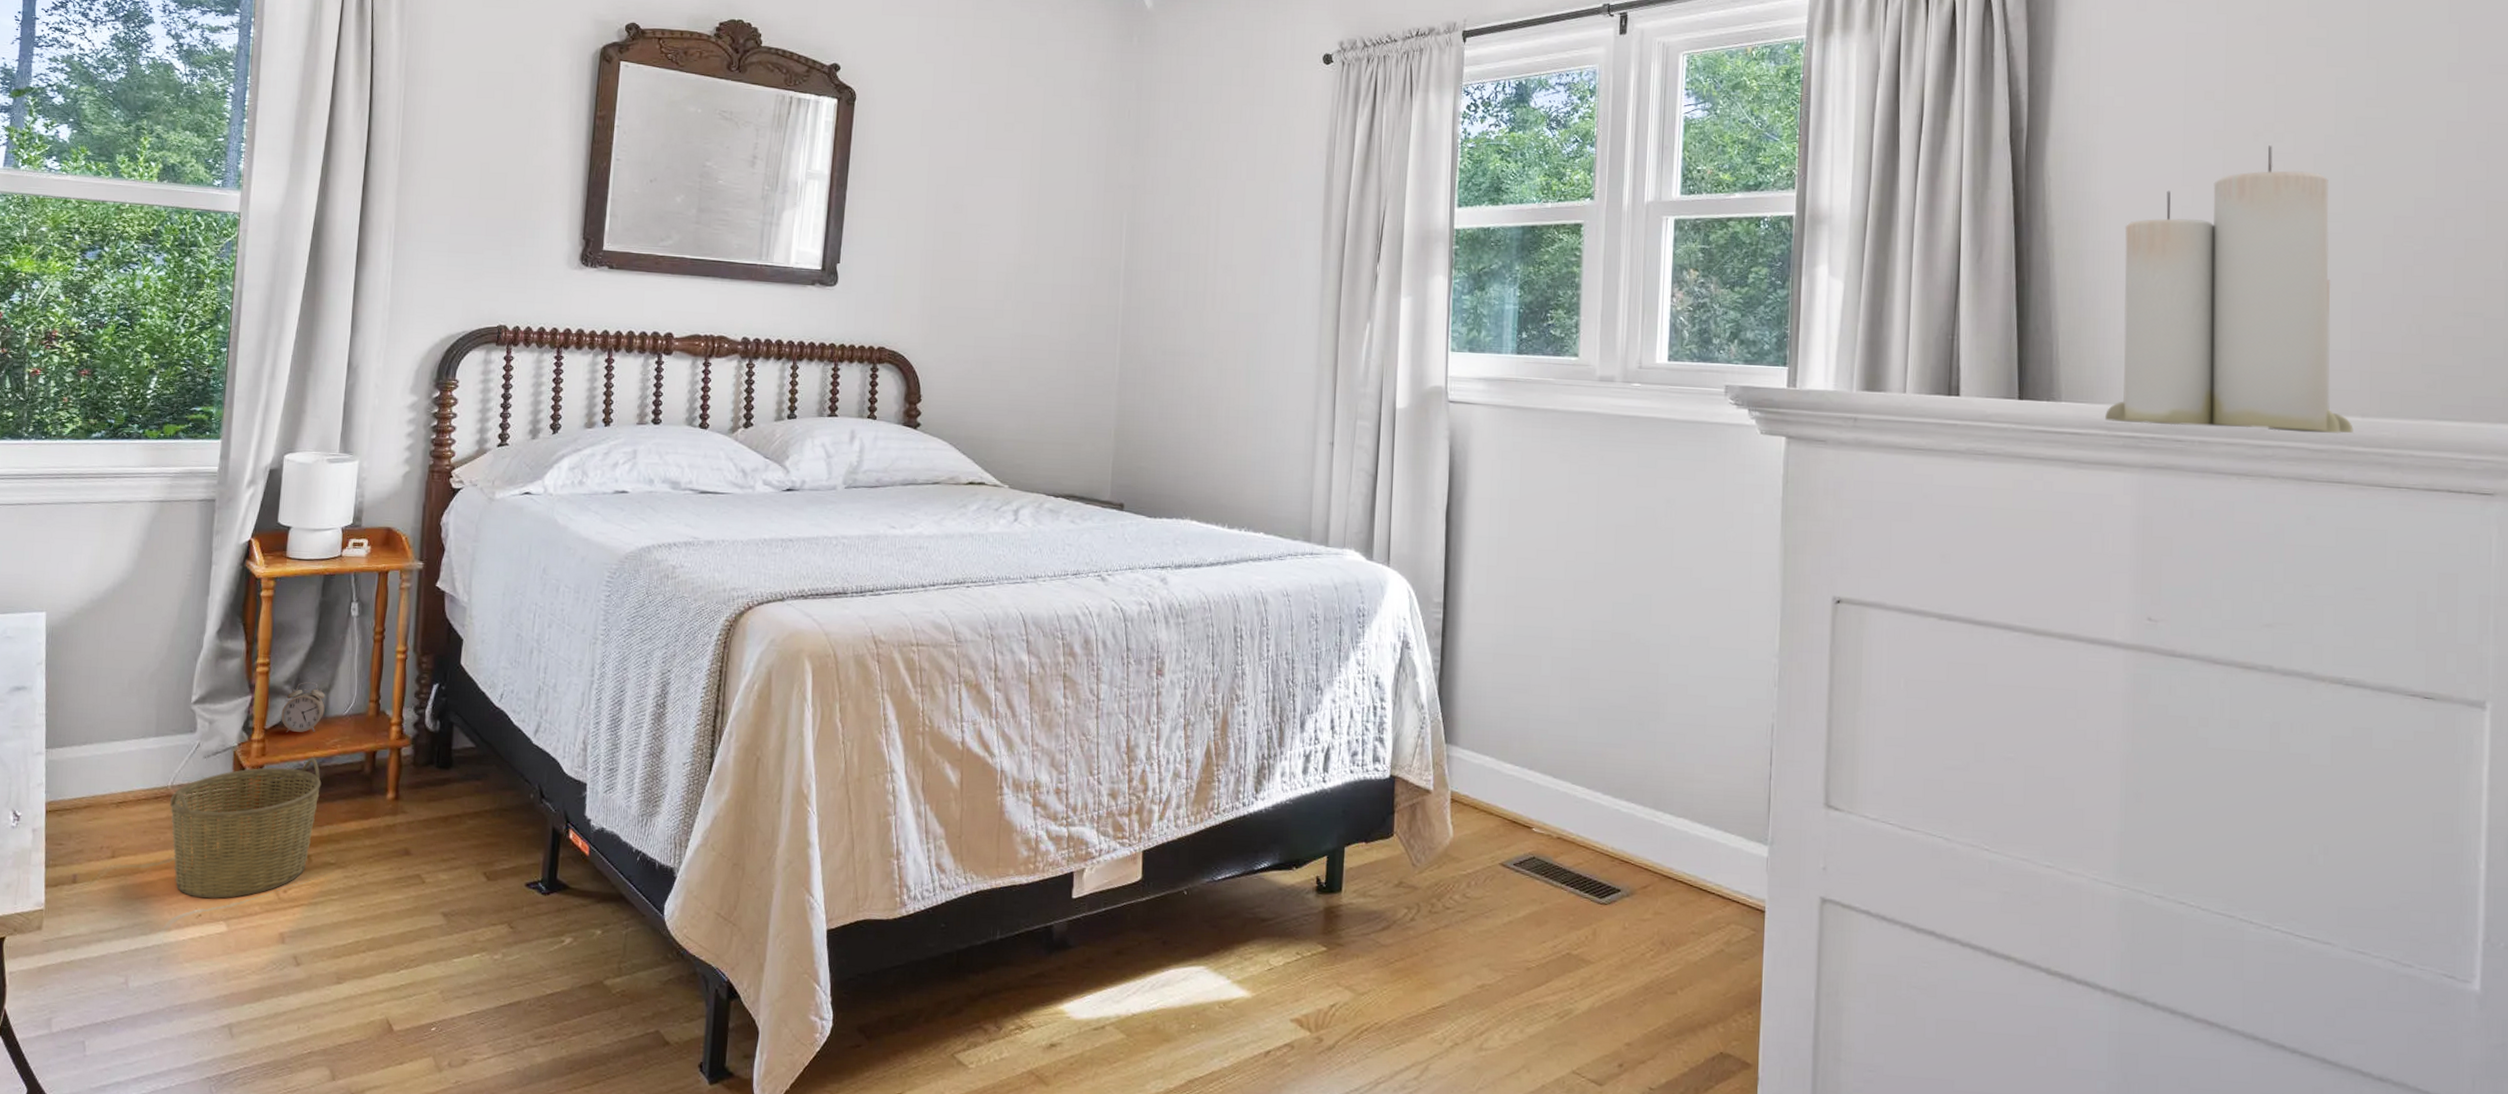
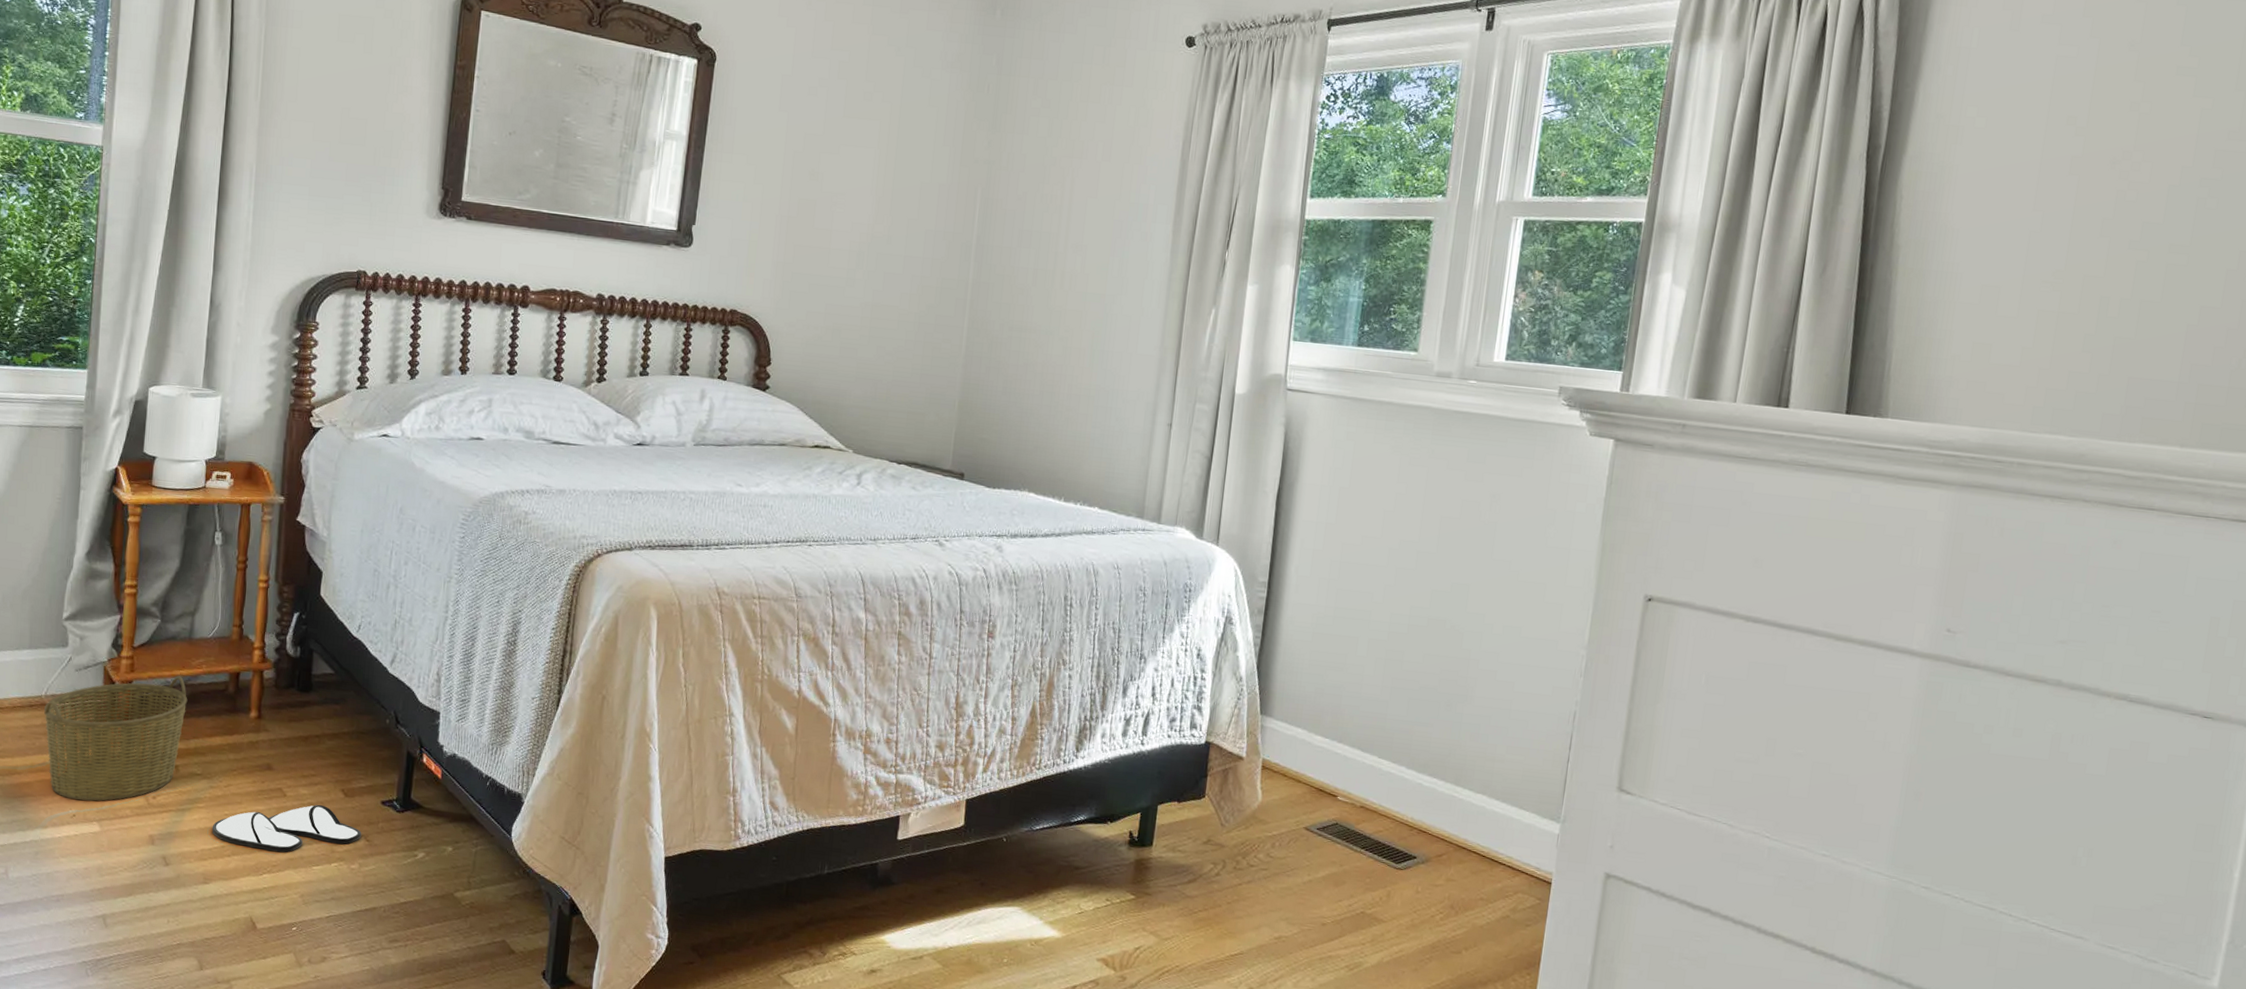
alarm clock: present [281,682,326,732] -> none [149,604,191,652]
slippers: none [346,890,505,945] -> present [212,804,362,852]
candle: present [2105,145,2353,434] -> none [1928,174,2180,463]

